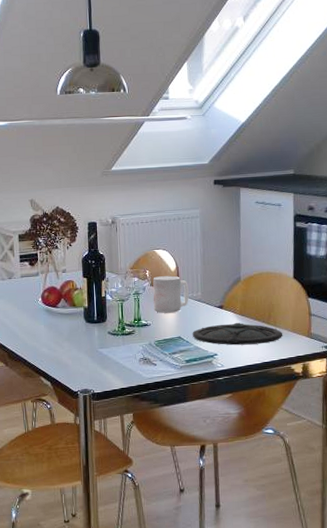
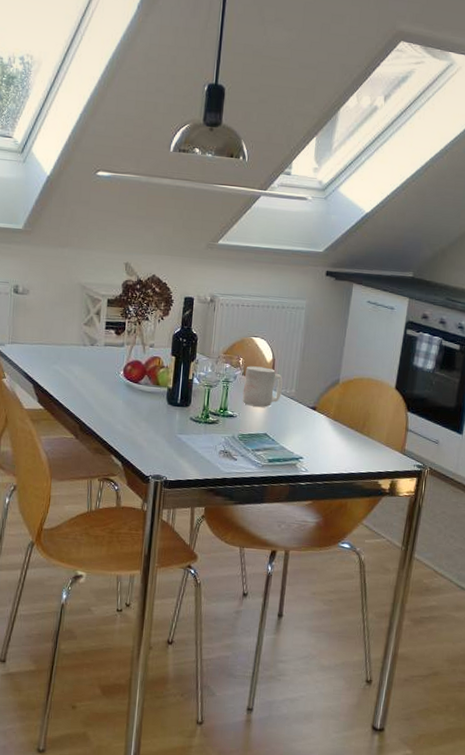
plate: present [192,322,283,346] -> none [279,426,375,454]

